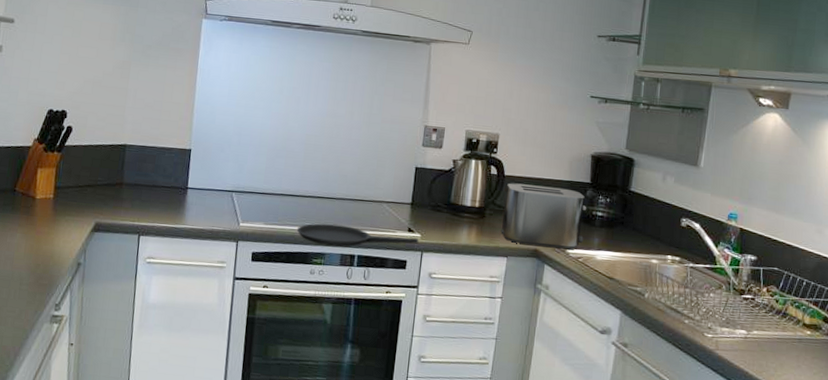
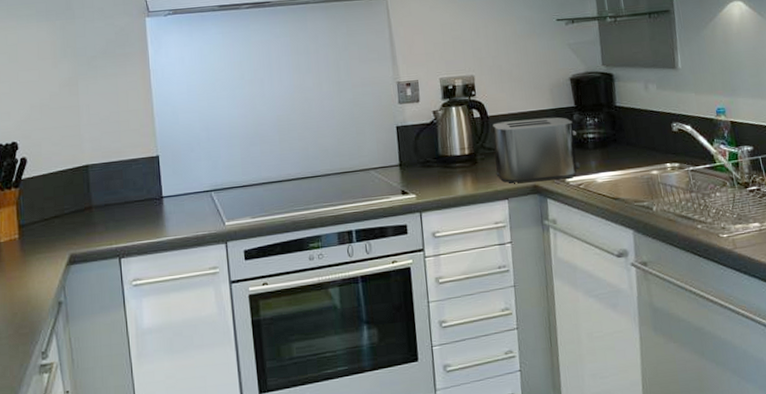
frying pan: present [296,223,419,247] -> none [286,199,415,227]

